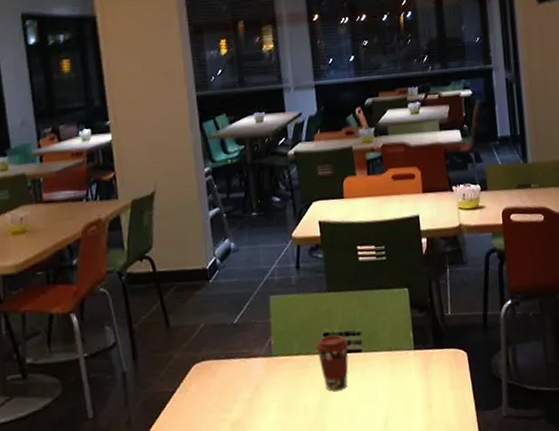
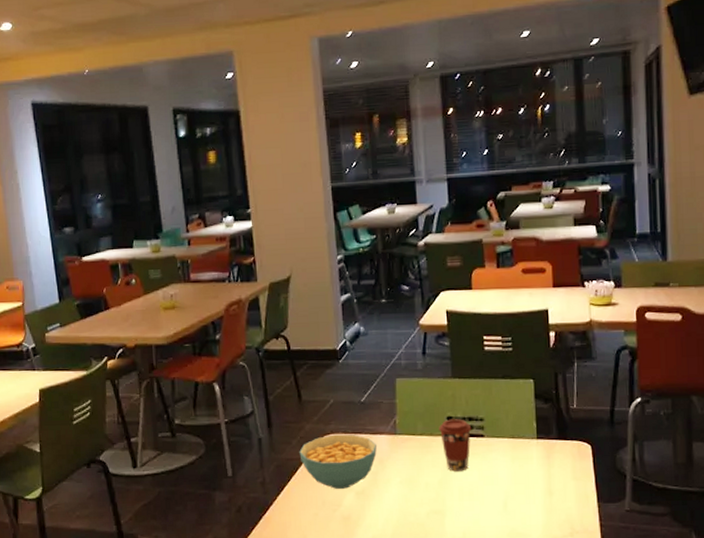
cereal bowl: none [168,360,252,422] -> present [299,434,377,489]

